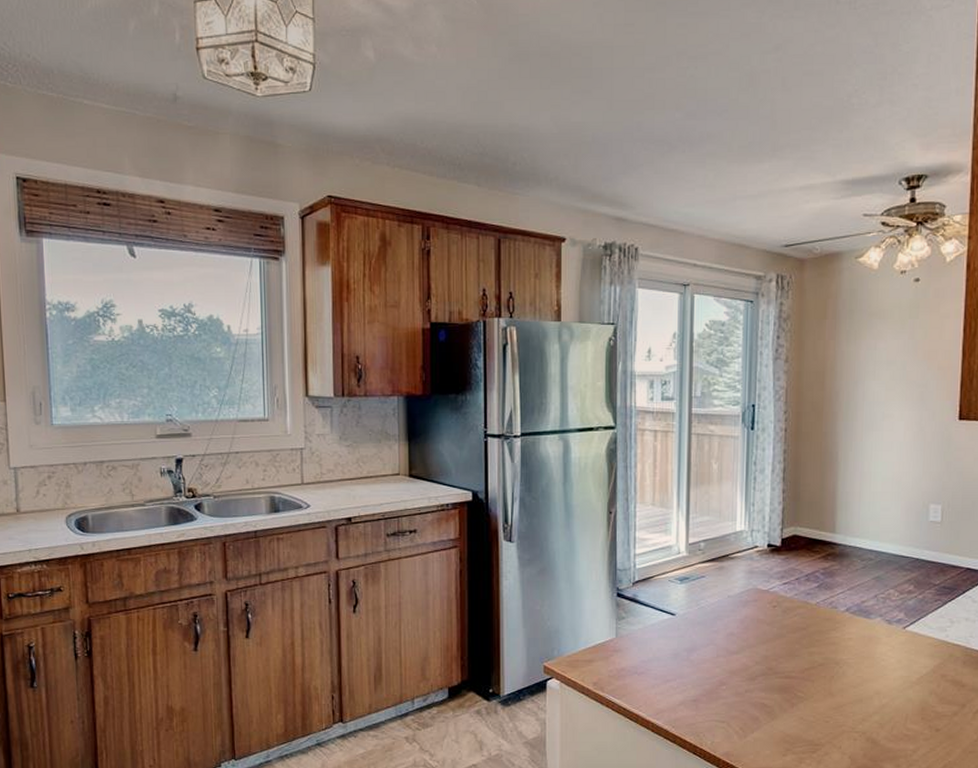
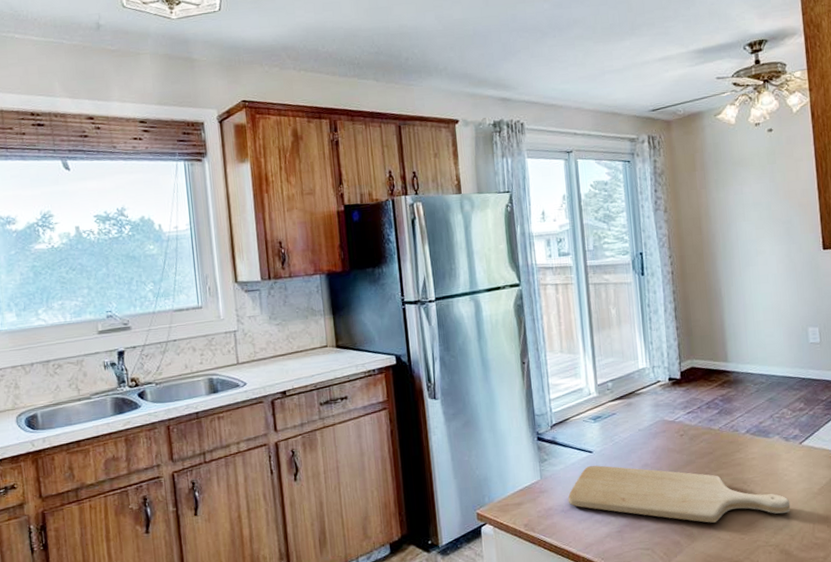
chopping board: none [642,628,884,702] -> present [567,465,791,523]

